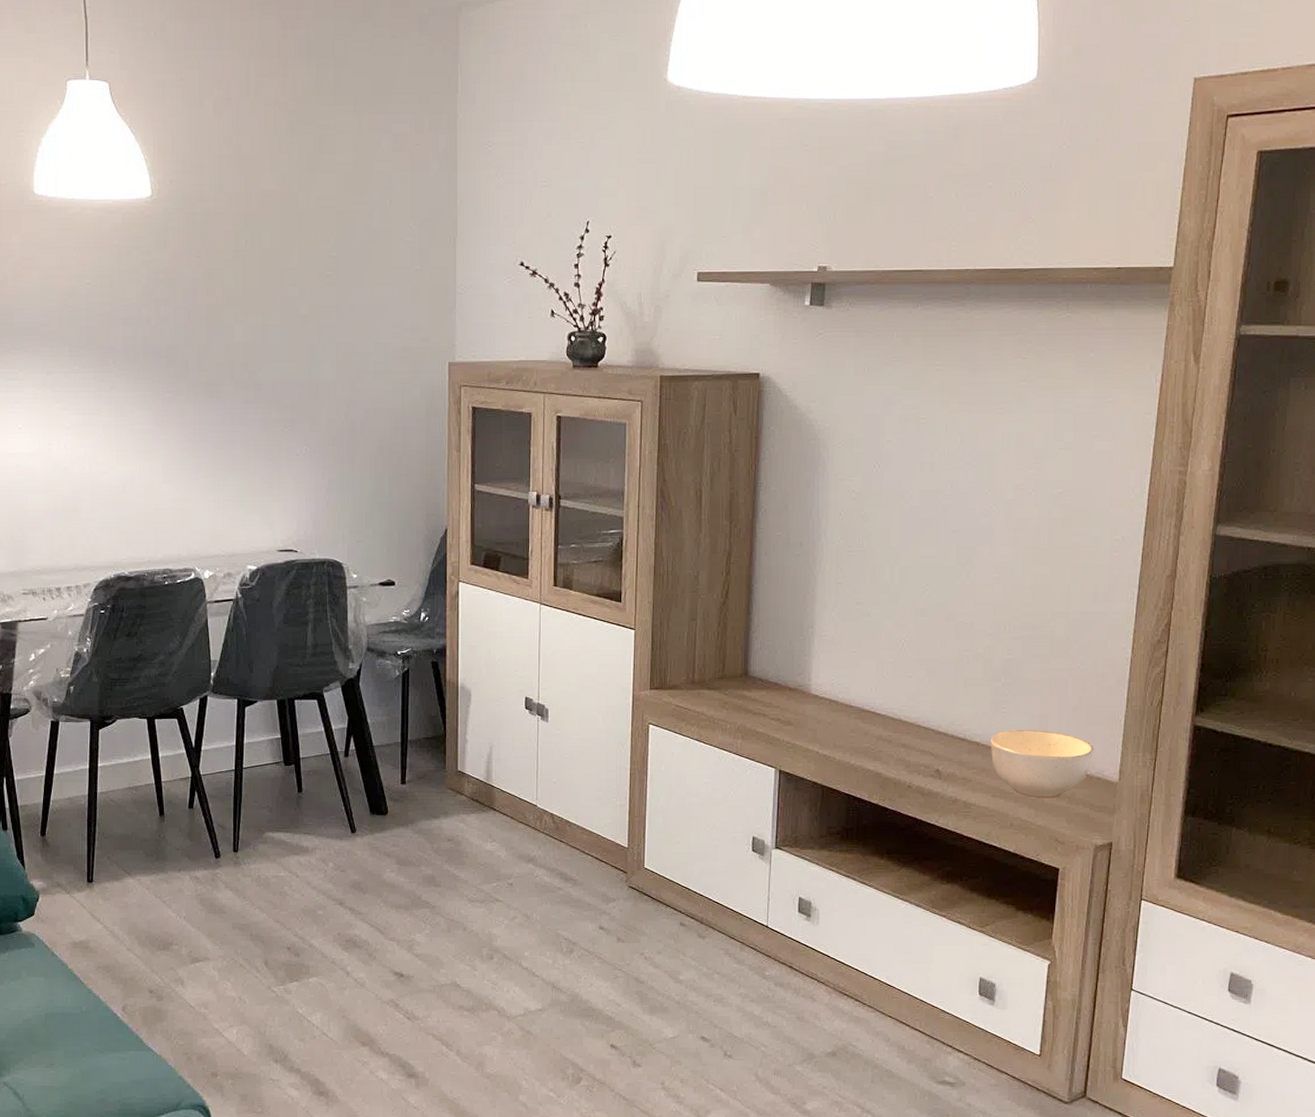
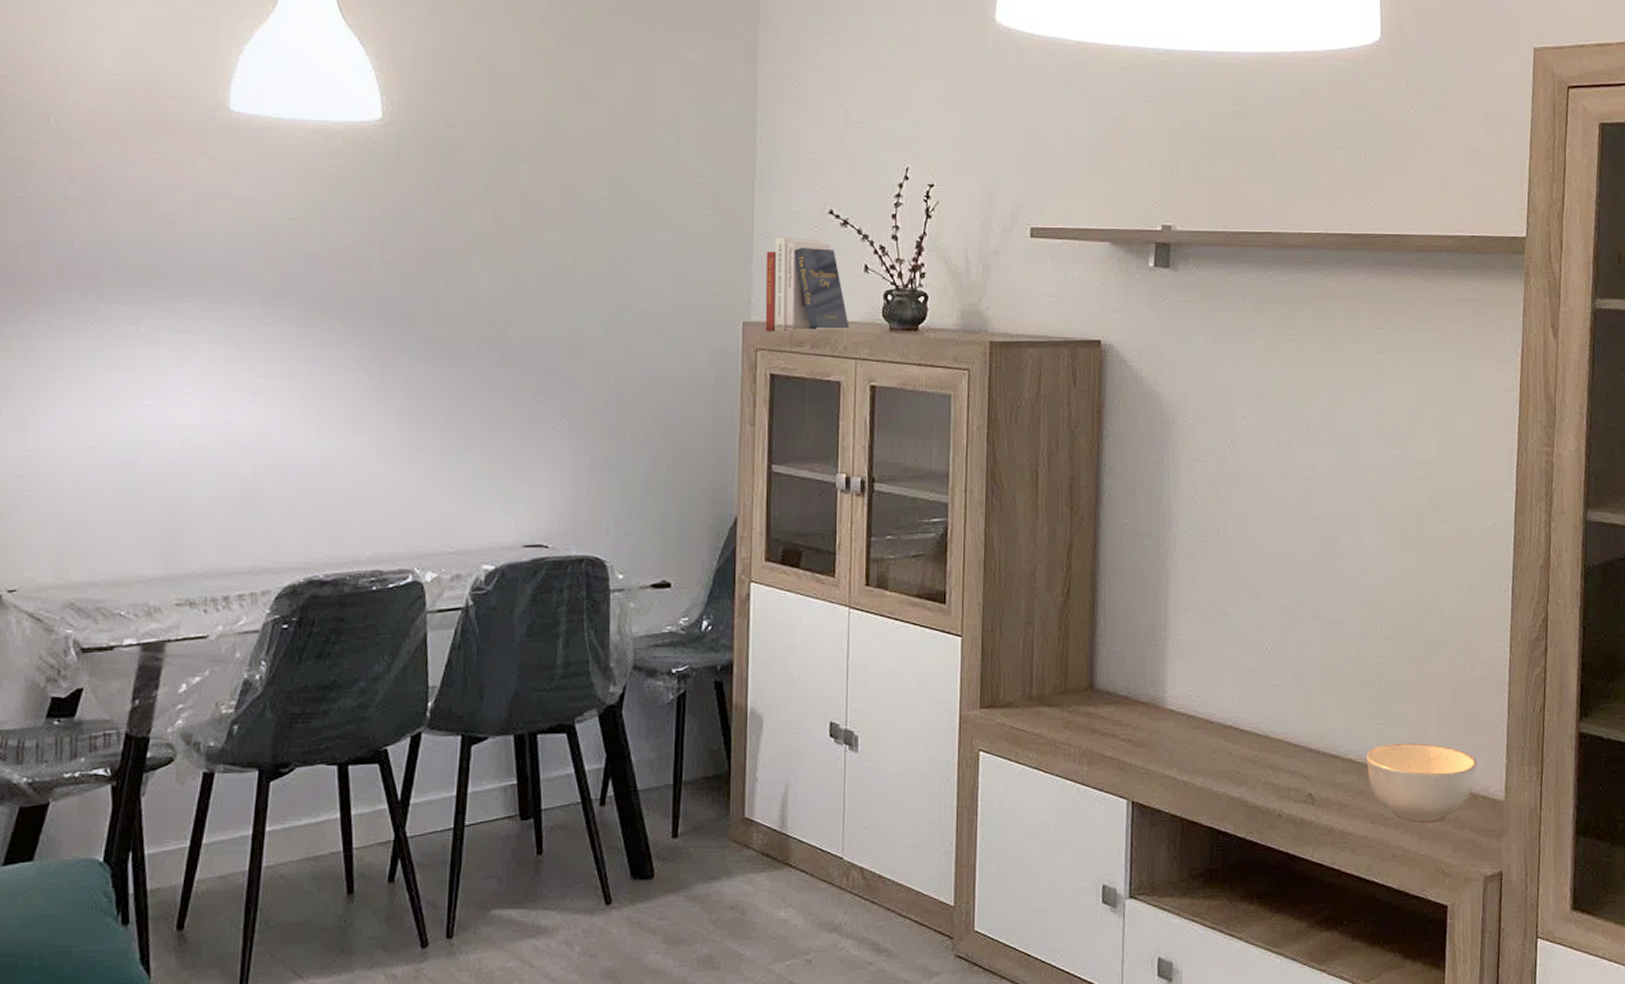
books: none [467,287,538,371] -> present [765,237,849,333]

